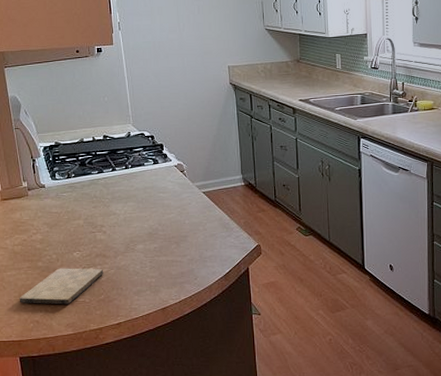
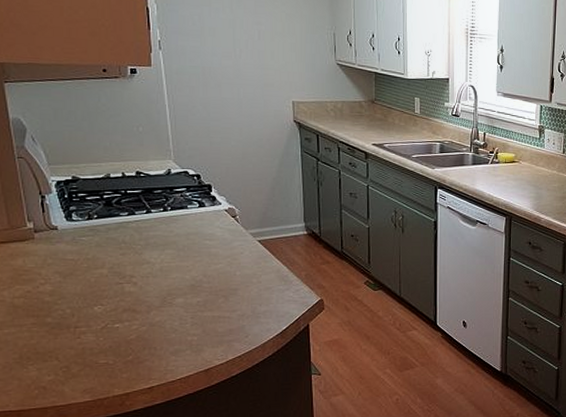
cutting board: present [19,268,104,305] -> none [19,324,133,367]

